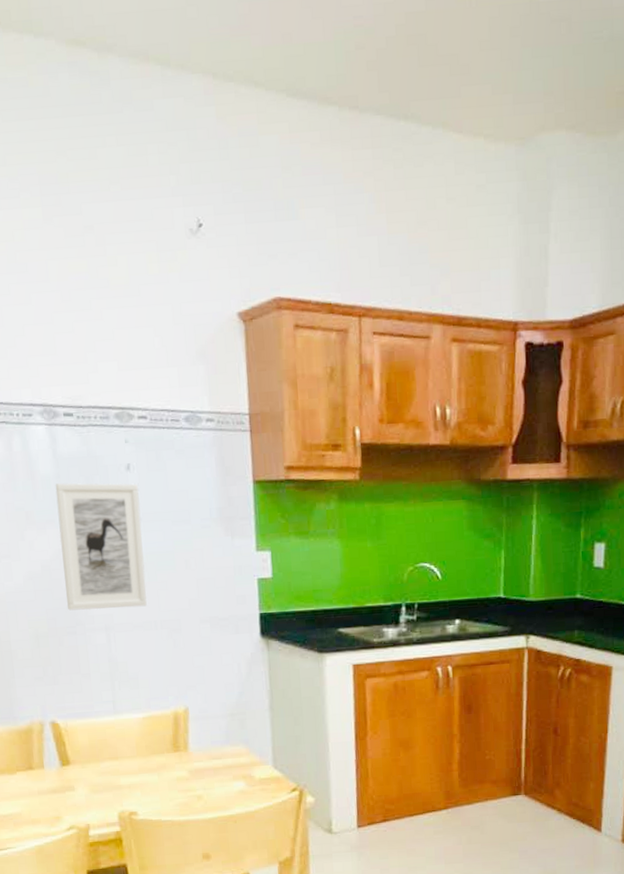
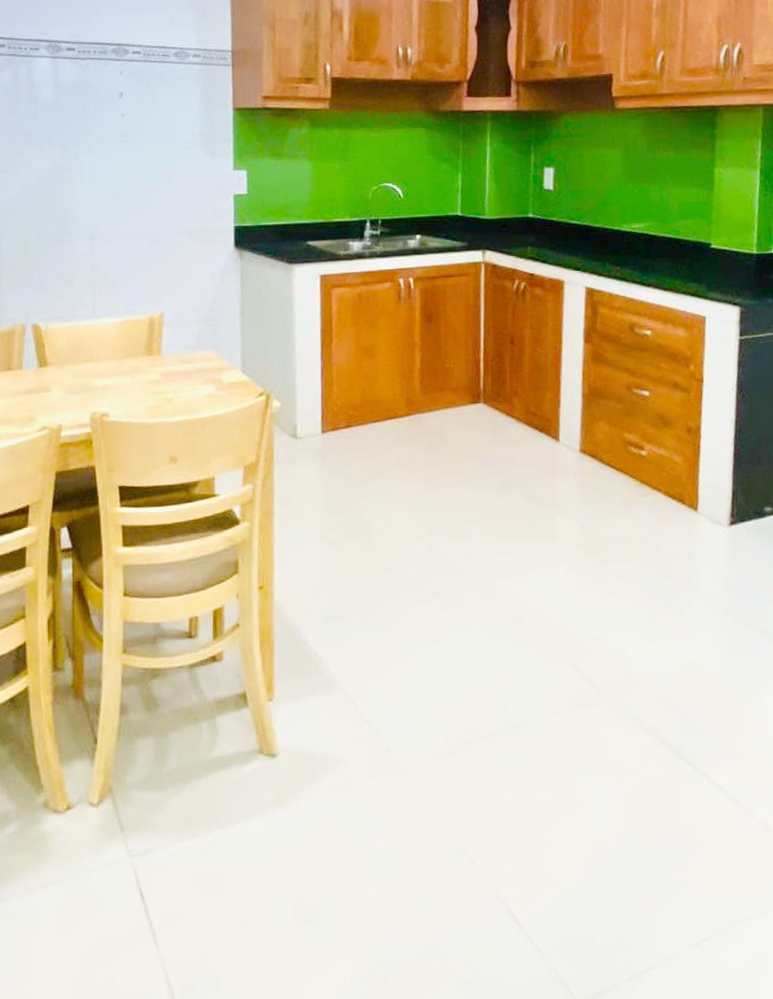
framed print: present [55,483,147,611] -> none [54,107,131,221]

